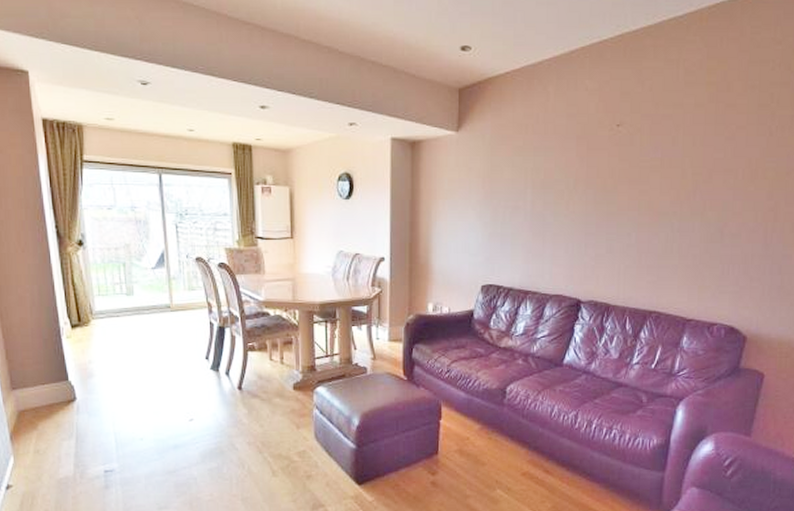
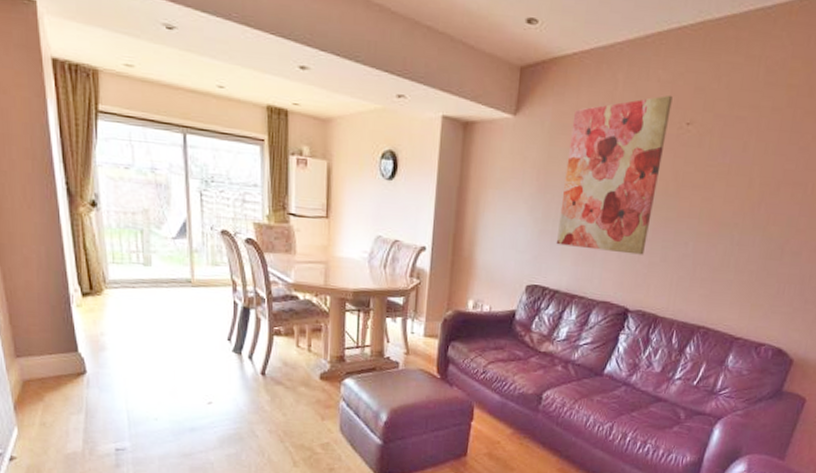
wall art: none [505,101,601,248] -> present [556,95,673,255]

